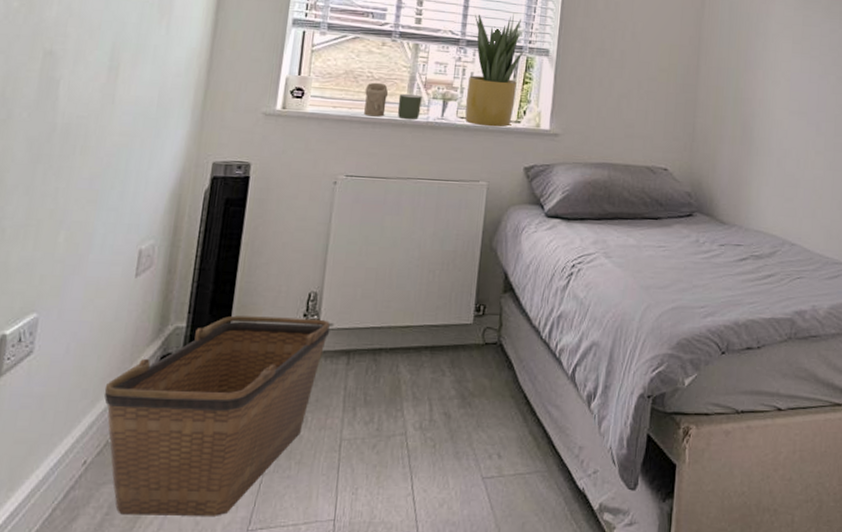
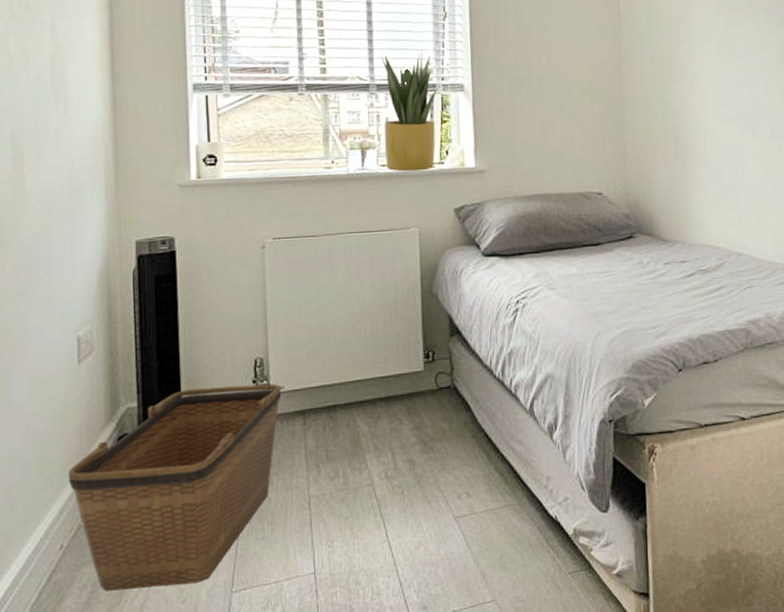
candle: present [364,82,389,117] -> none [279,139,304,175]
mug: present [397,93,422,120] -> none [315,147,340,175]

